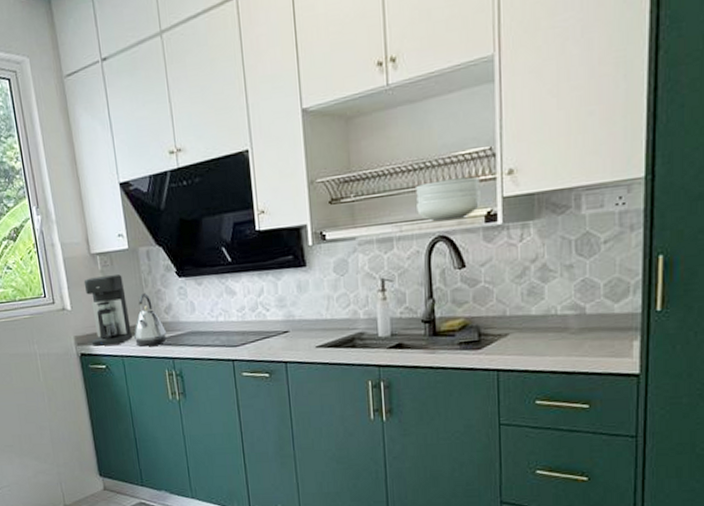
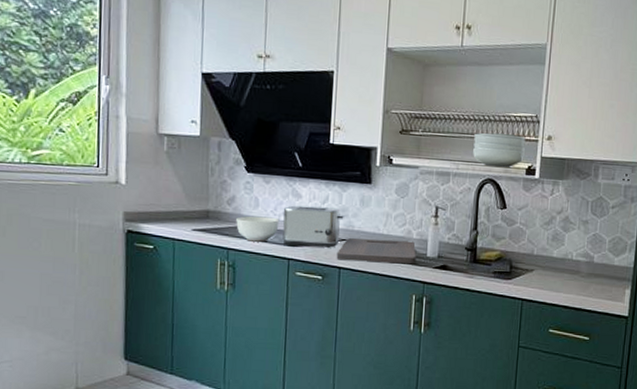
coffee maker: present [83,274,133,346] -> none [142,156,190,227]
kettle: present [133,293,167,348] -> none [189,181,225,234]
bowl: none [176,319,218,348] -> present [236,216,280,242]
toaster: none [219,299,283,347] -> present [282,205,344,248]
cutting board: none [280,322,367,355] -> present [336,237,416,265]

